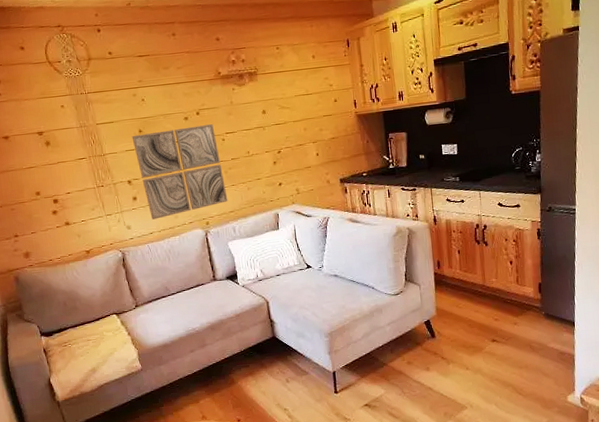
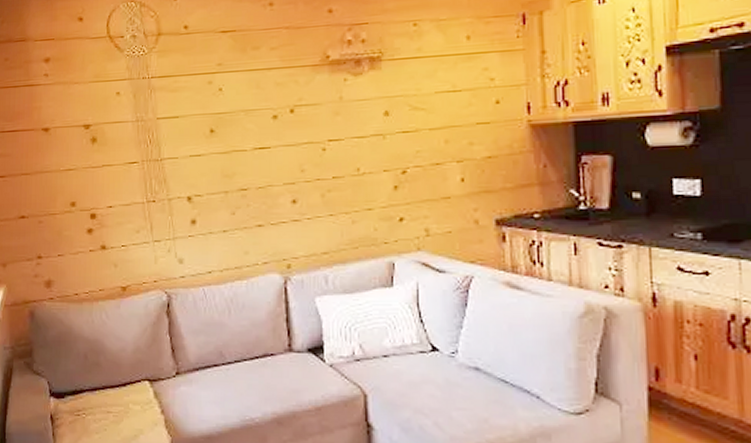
wall art: present [131,124,228,220] -> none [199,127,322,253]

